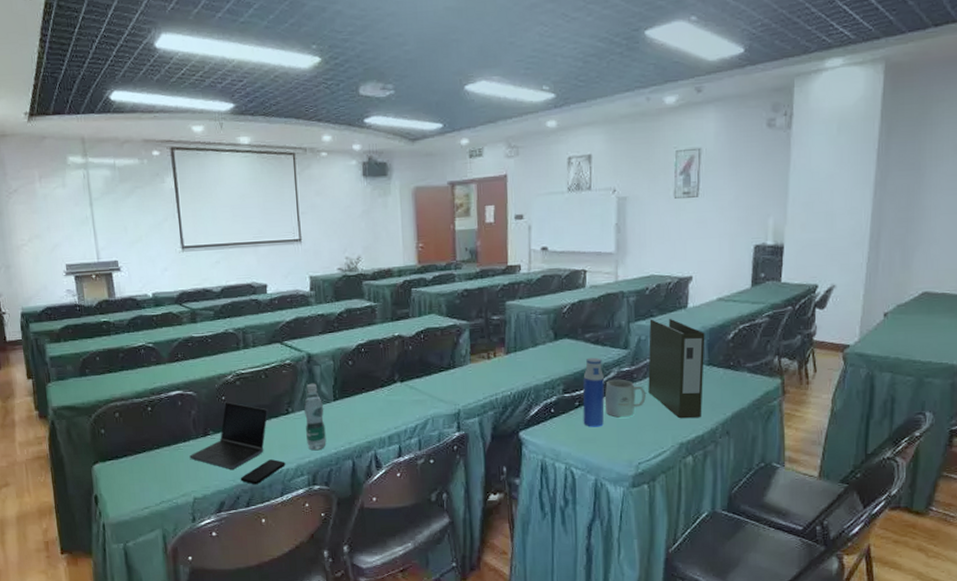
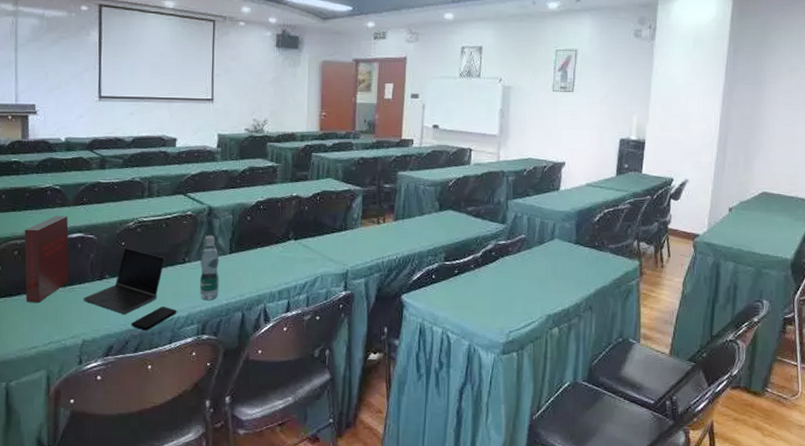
book: none [122,374,174,464] -> present [24,216,70,303]
water bottle: present [582,357,605,427] -> none [461,229,482,295]
mug: present [604,379,646,418] -> none [481,251,519,287]
binder: present [648,318,705,419] -> none [521,198,574,293]

